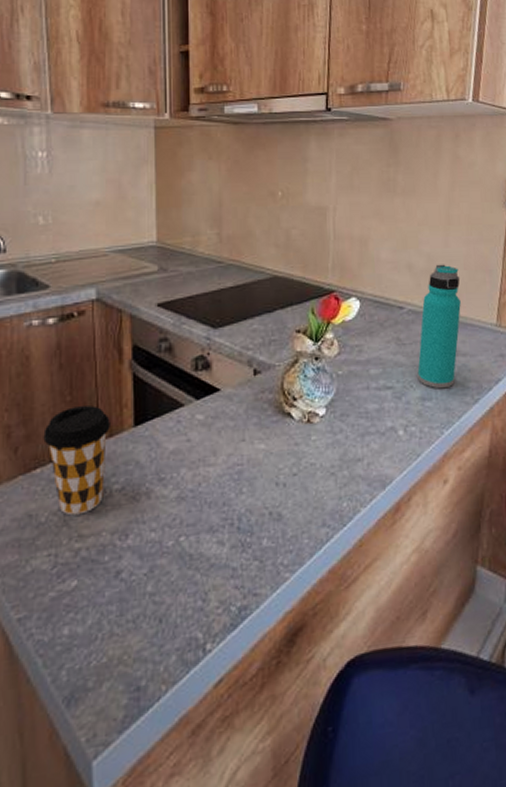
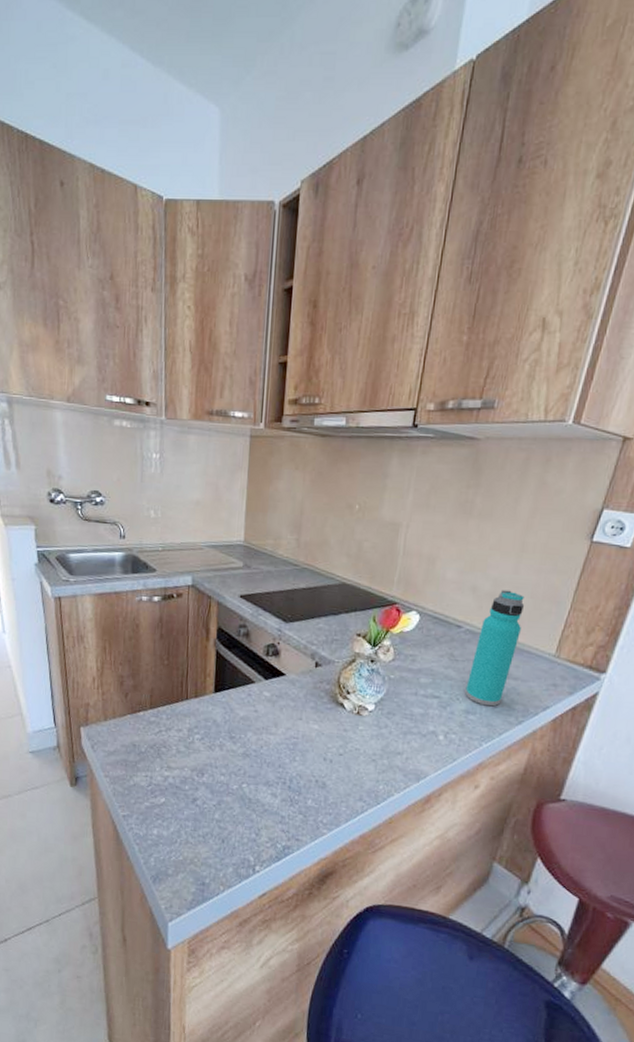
coffee cup: present [43,405,110,516] -> none [146,669,196,752]

